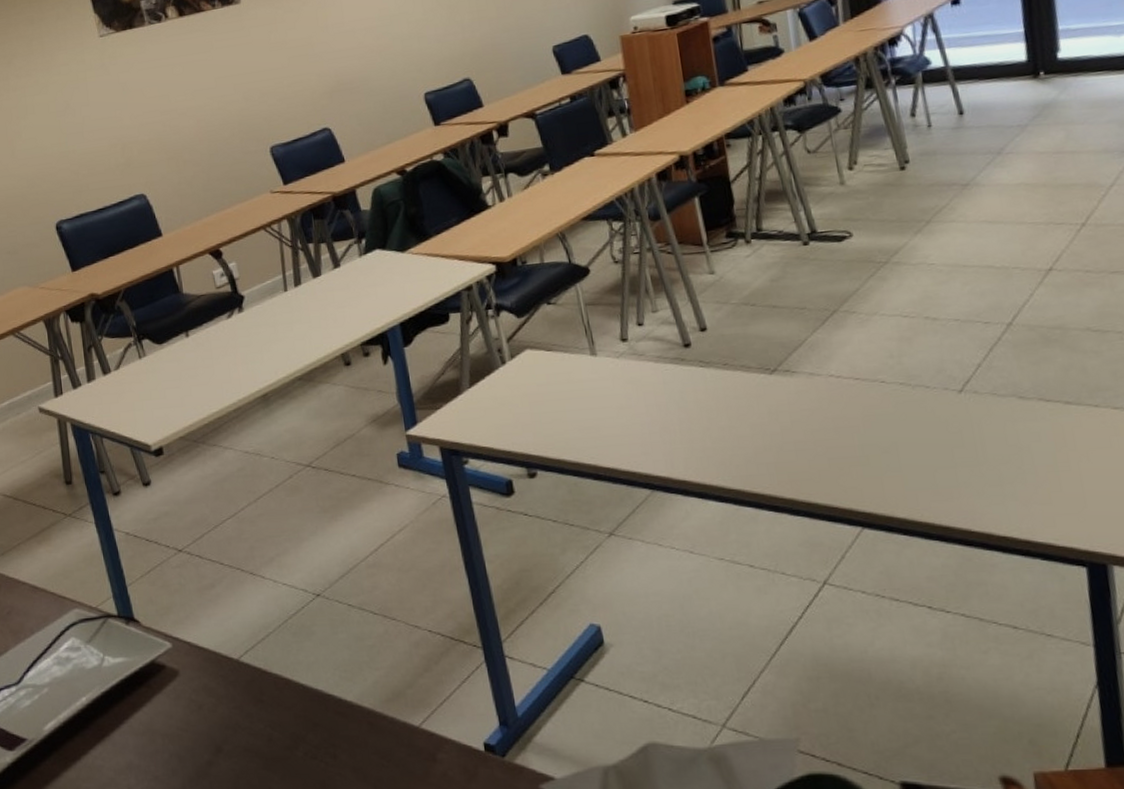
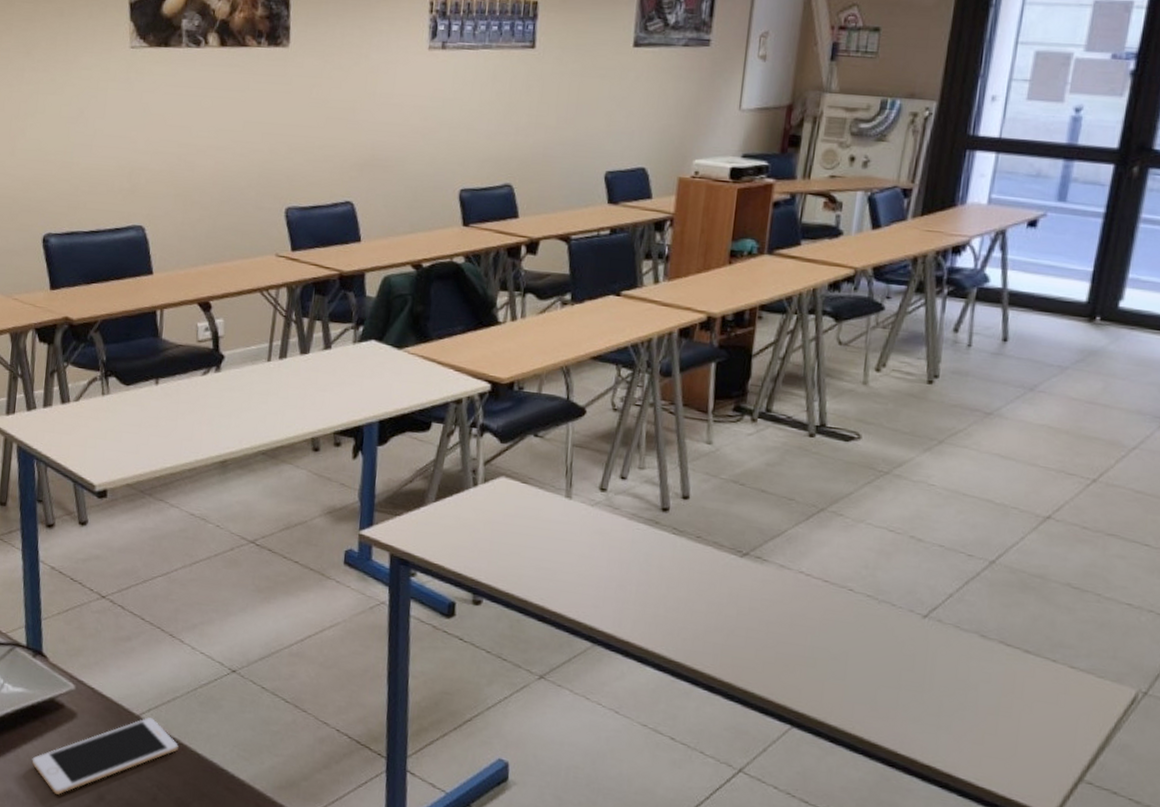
cell phone: none [145,659,282,756] -> present [32,717,179,795]

